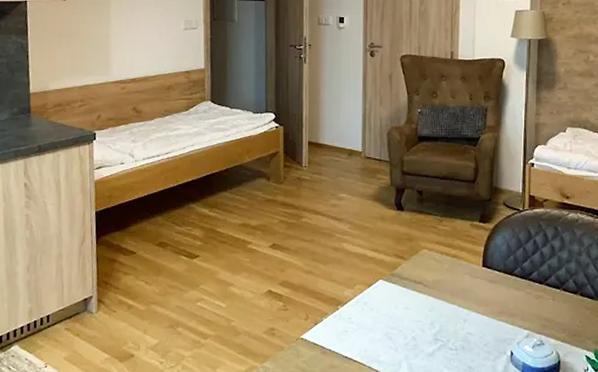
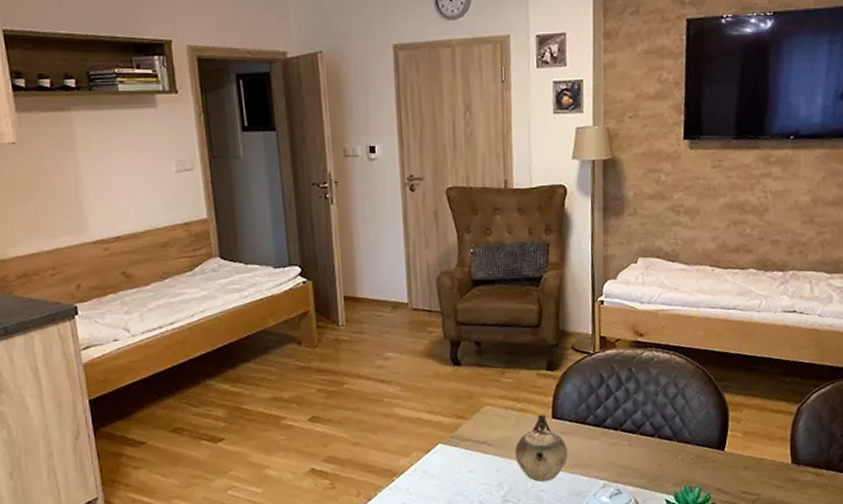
teapot: none [447,261,495,325] -> present [514,414,568,482]

